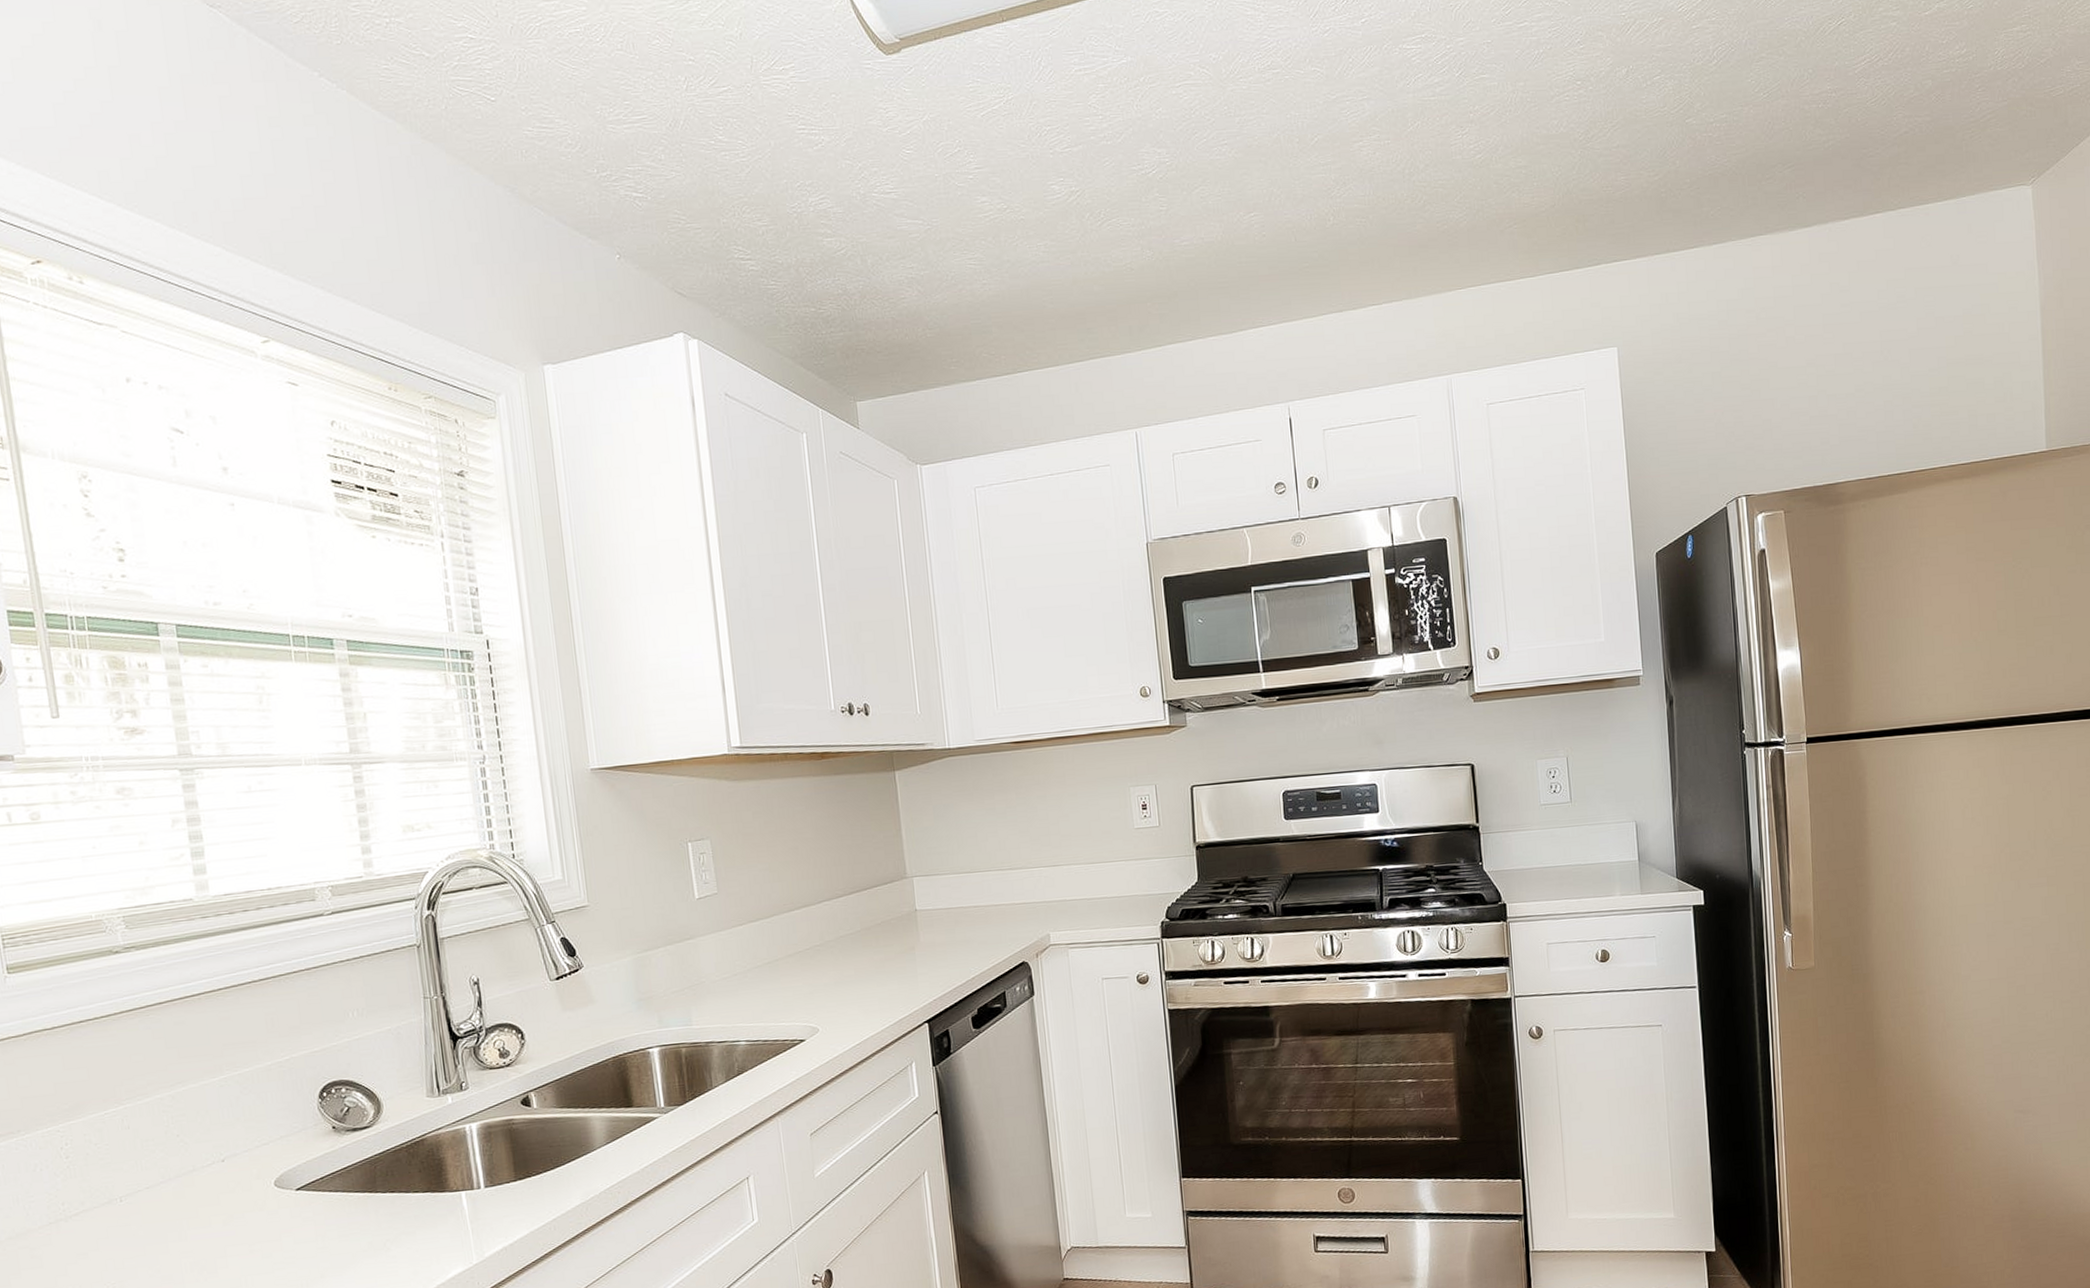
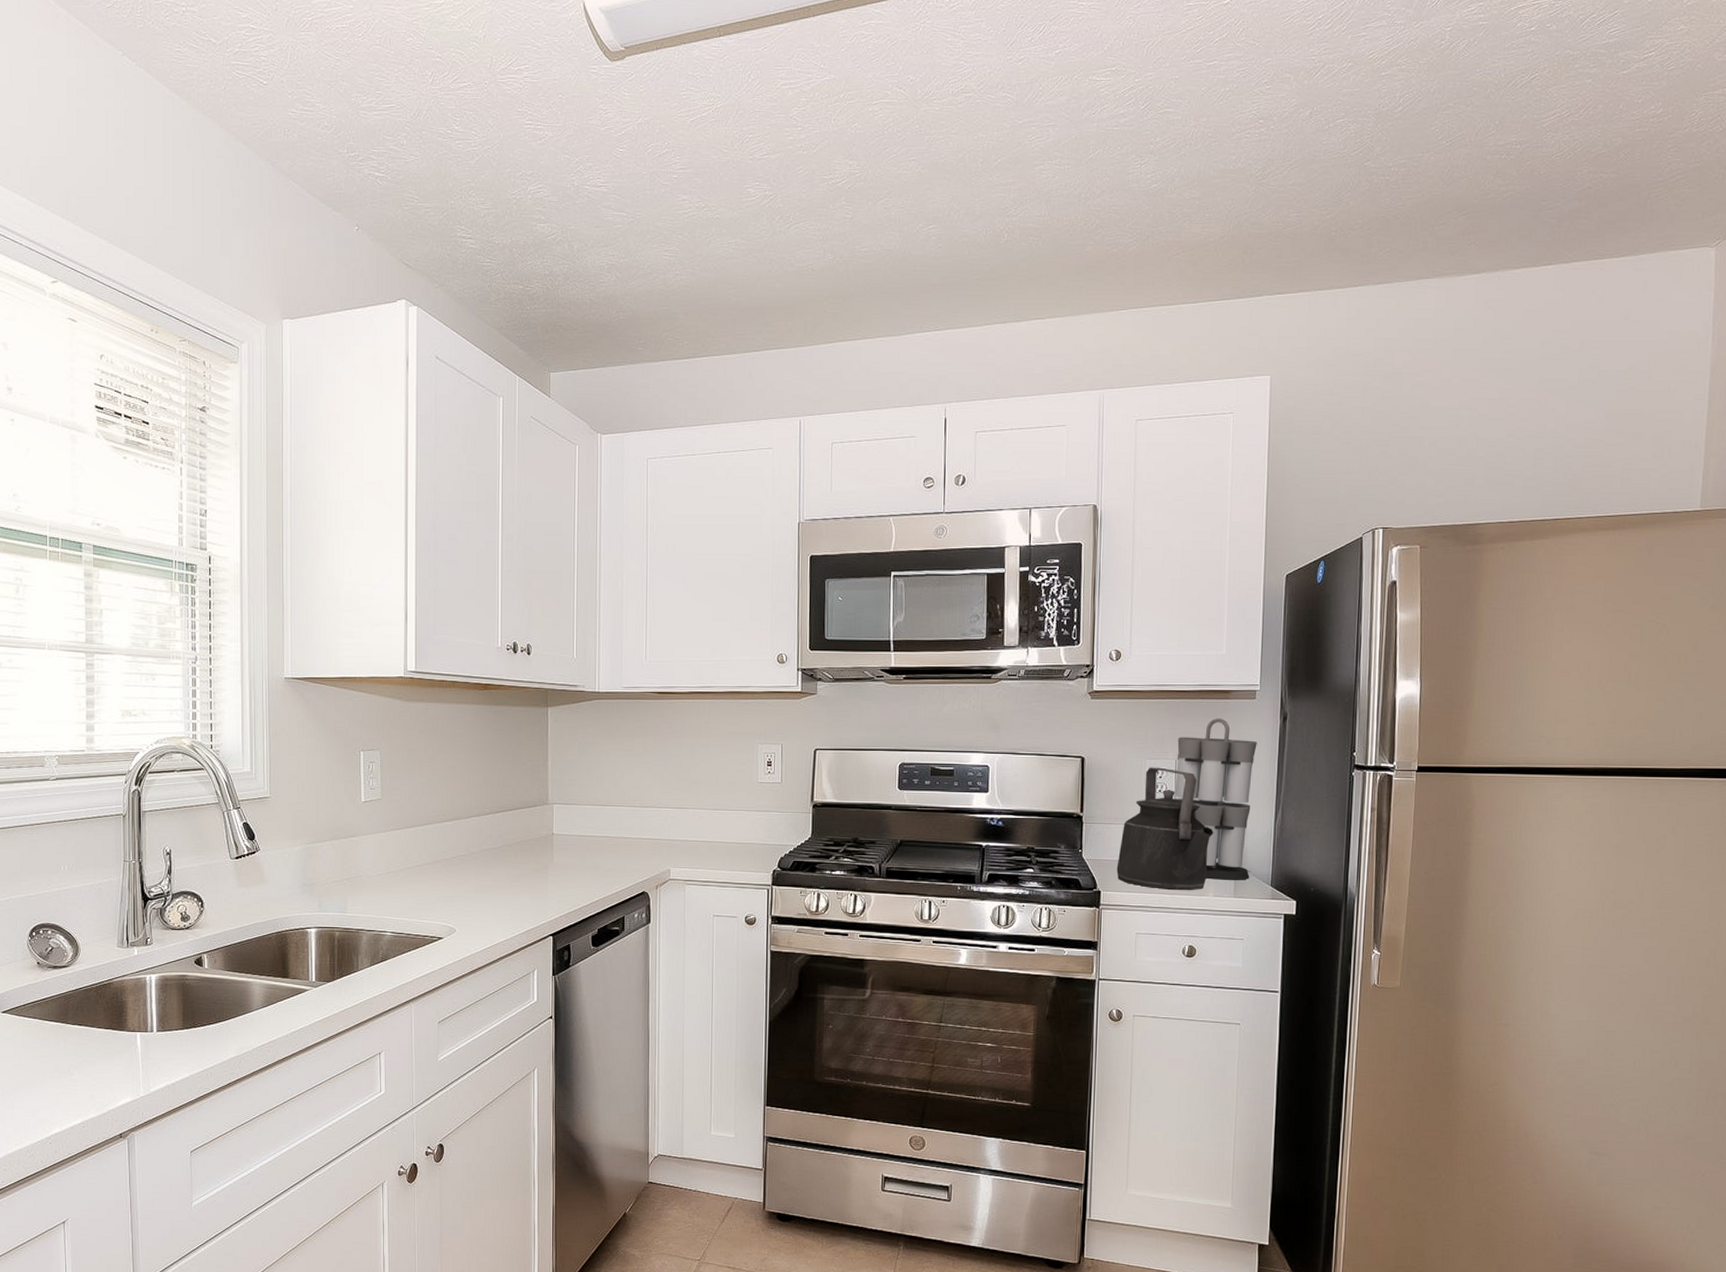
kettle: none [1519,766,1614,894] -> present [1116,767,1214,891]
spice rack: none [1566,709,1655,879] -> present [1174,718,1257,880]

